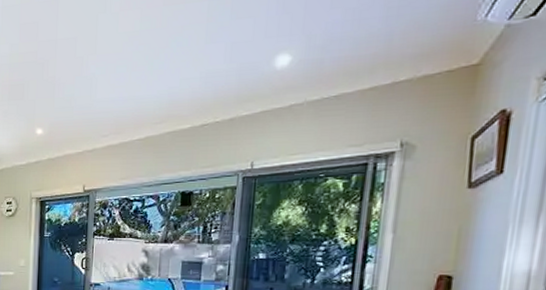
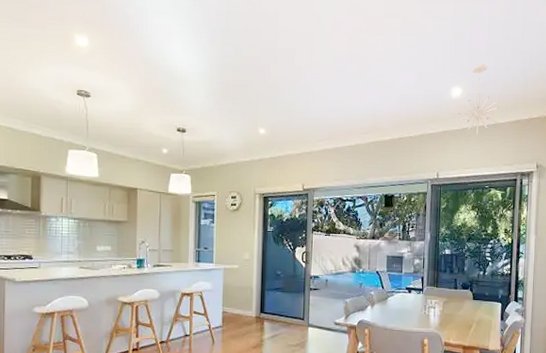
pendant light: none [284,19,346,111] -> present [458,63,499,134]

